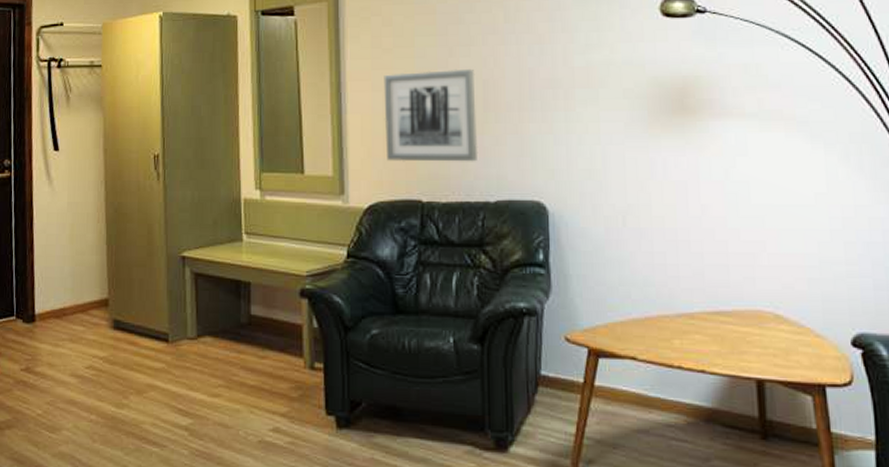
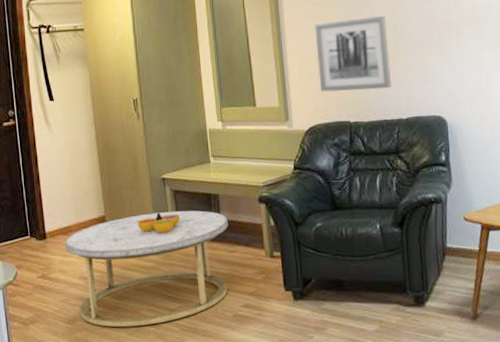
coffee table: none [57,299,260,445] -> present [65,210,228,328]
decorative bowl: none [147,300,201,327] -> present [137,213,180,233]

